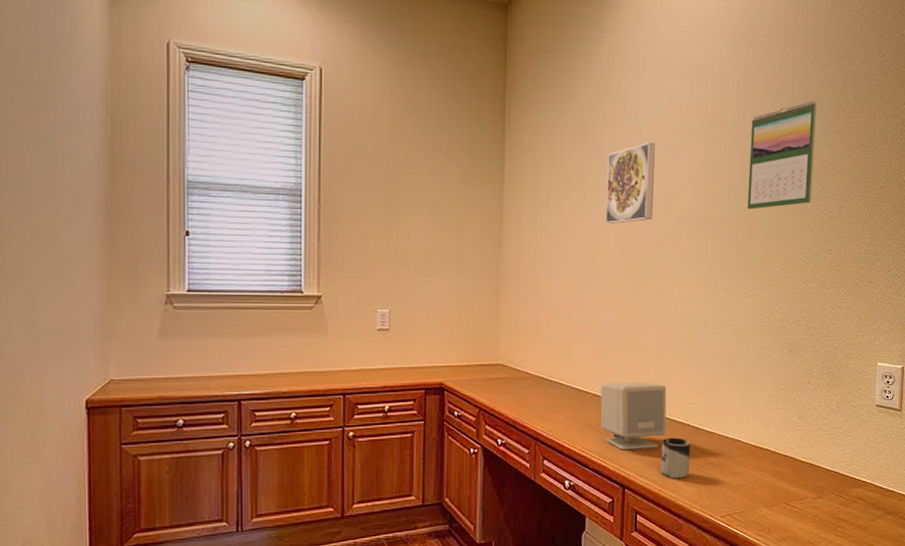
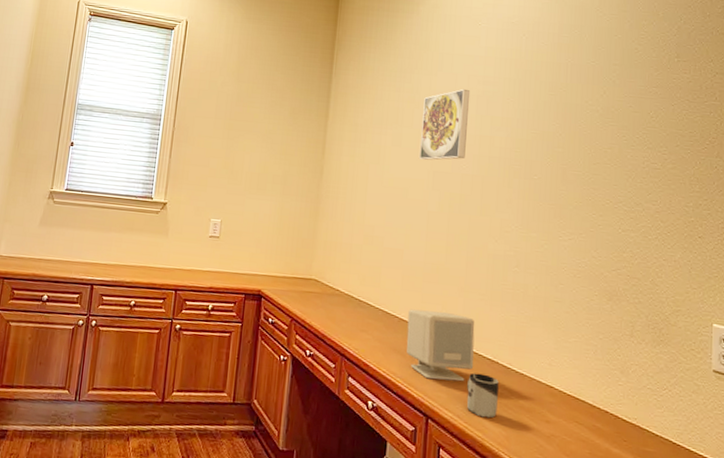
calendar: present [747,100,817,210] -> none [562,56,635,156]

